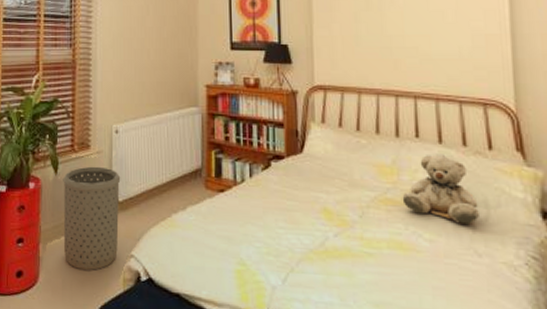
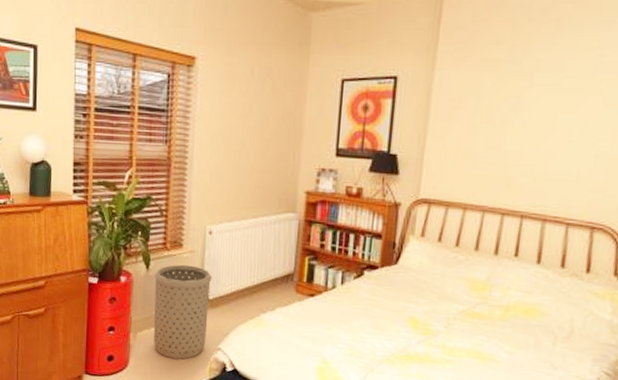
teddy bear: present [402,154,479,226] -> none [489,273,564,342]

